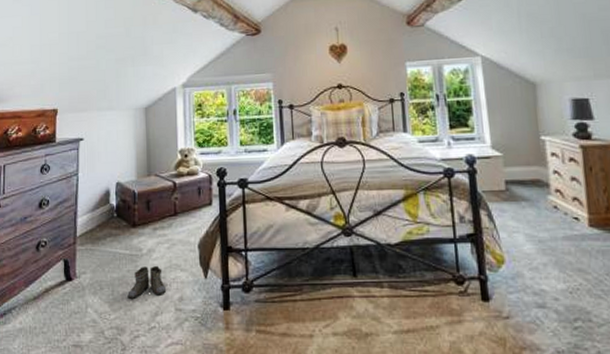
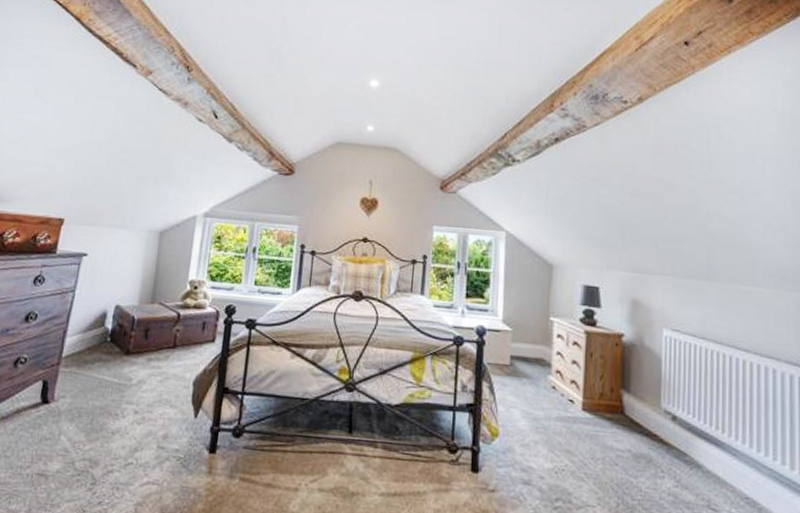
boots: present [127,265,167,300] -> none [107,397,152,432]

